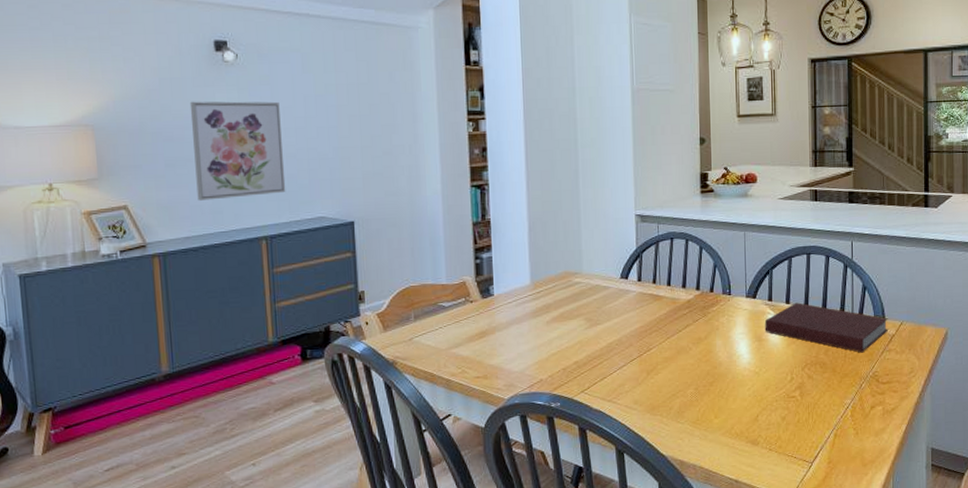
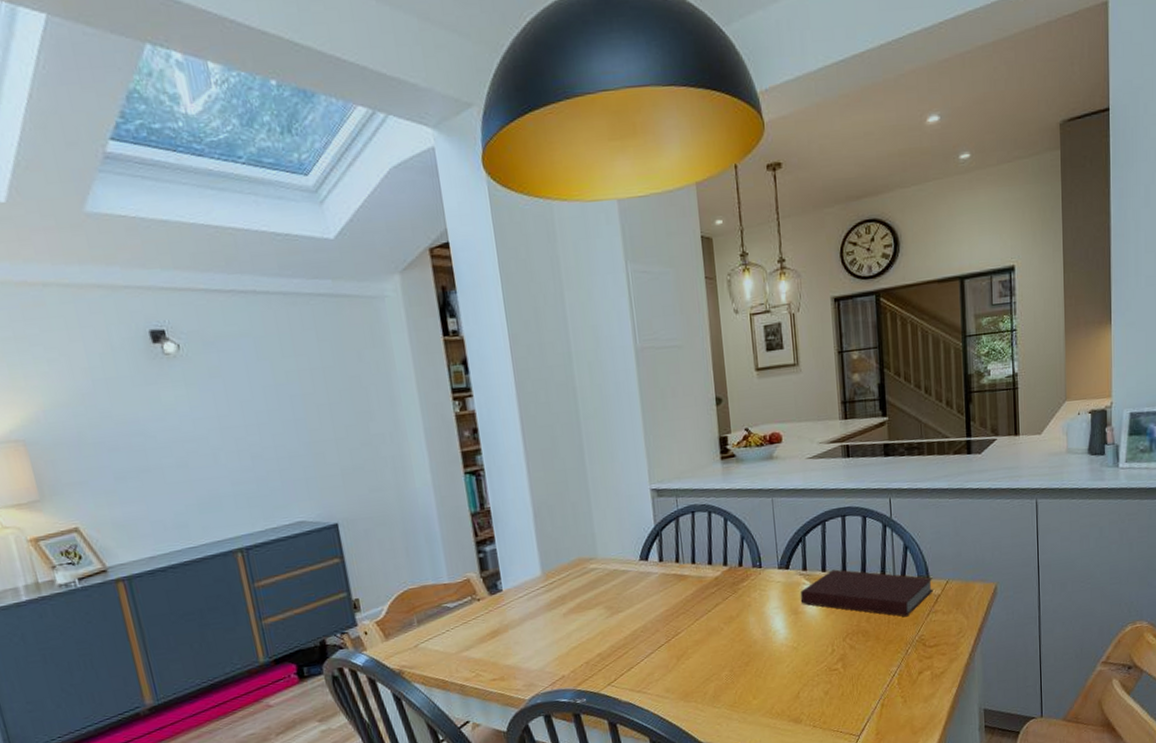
wall art: present [189,101,286,201] -> none [132,396,257,516]

